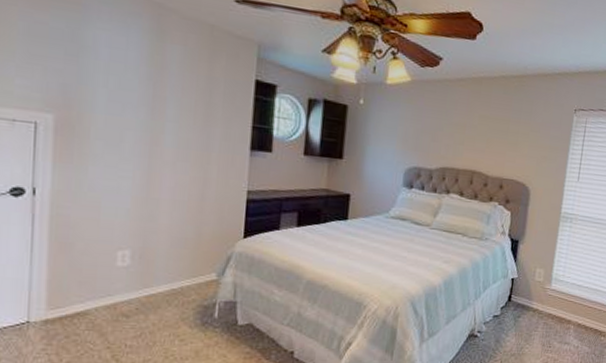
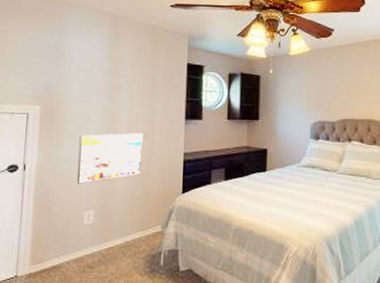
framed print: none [106,157,195,218] -> present [76,133,143,184]

